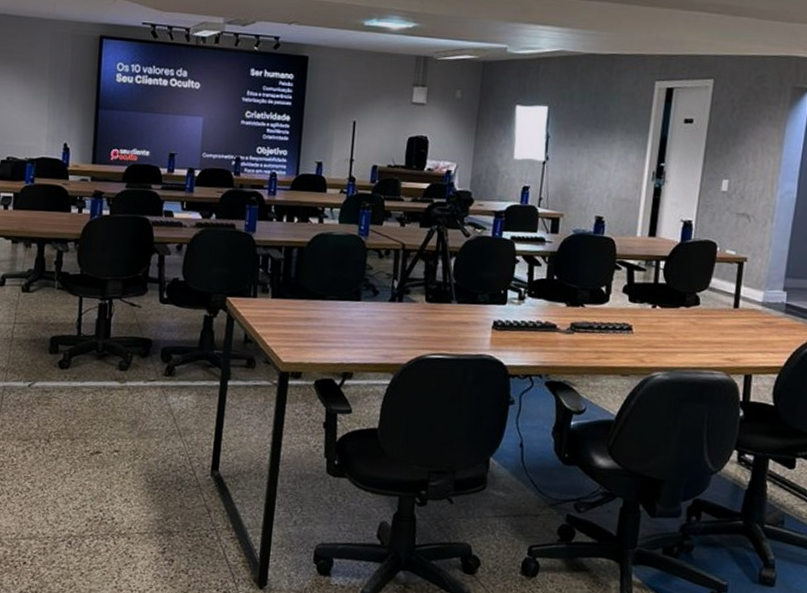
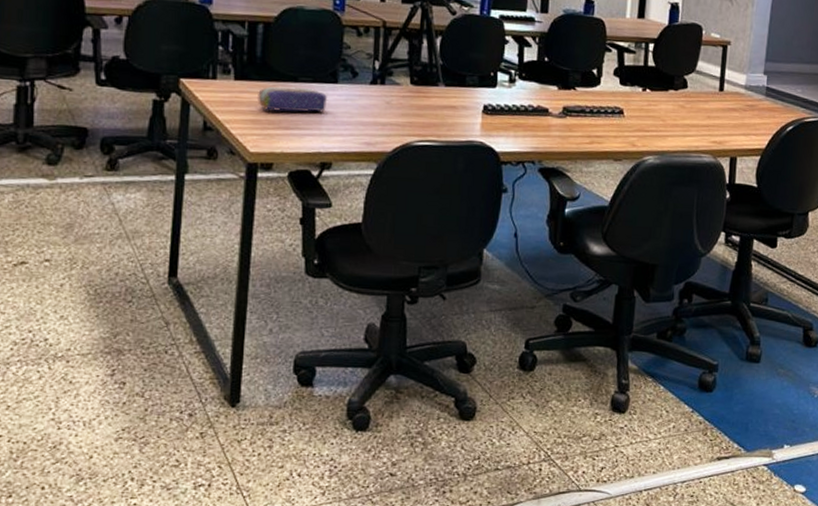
pencil case: none [291,303,351,327] -> present [258,86,328,112]

